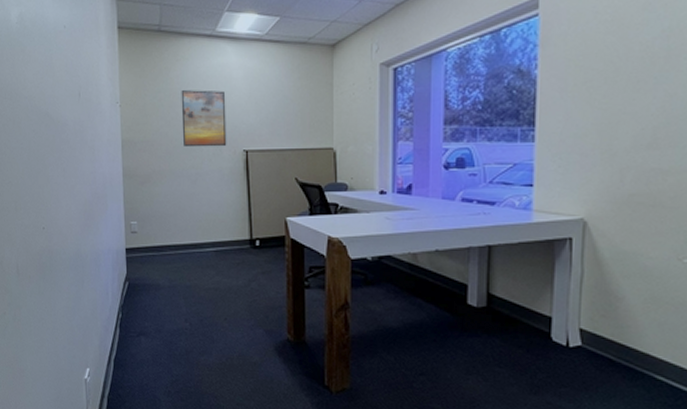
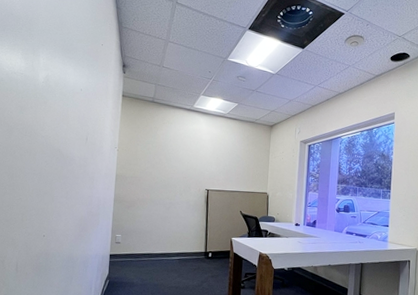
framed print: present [181,90,227,148] -> none [163,144,197,186]

